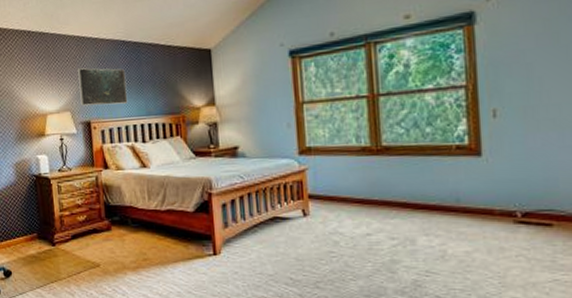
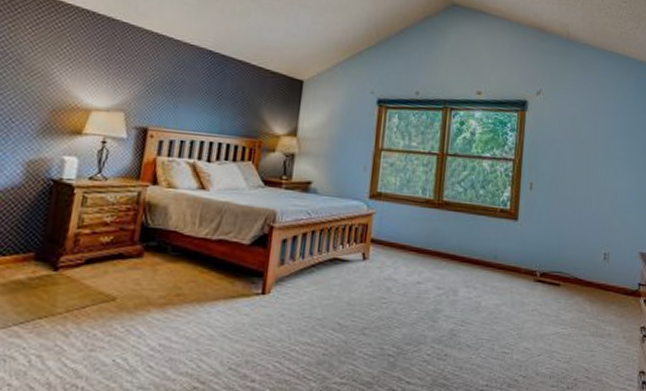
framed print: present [78,68,128,106] -> none [141,68,205,117]

